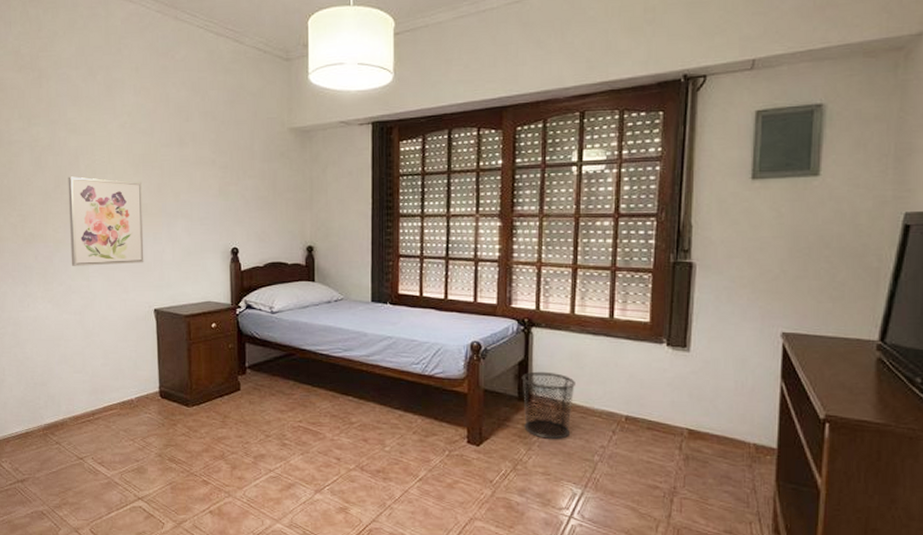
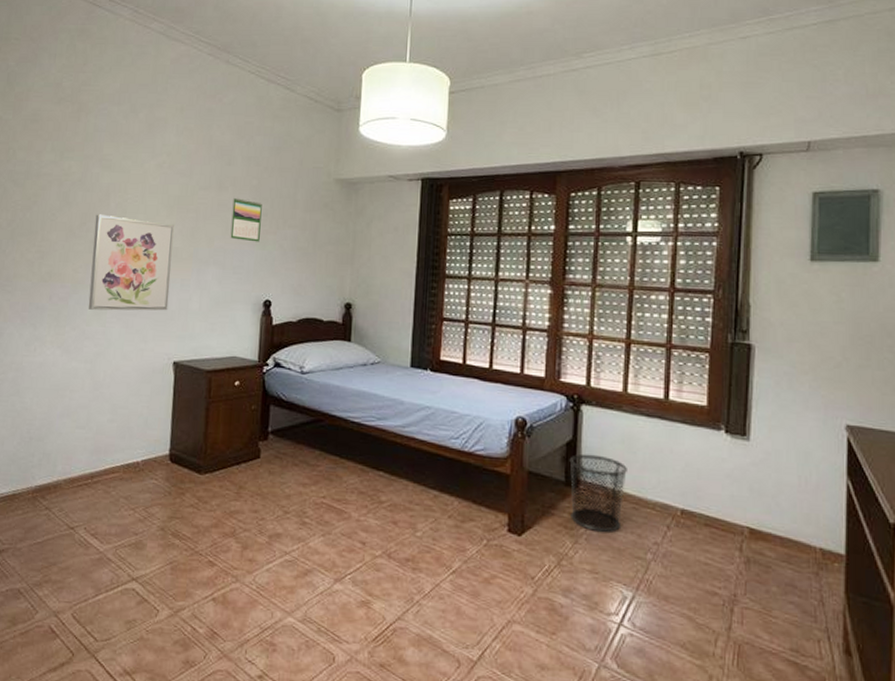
calendar: none [194,152,222,194] -> present [230,197,262,242]

